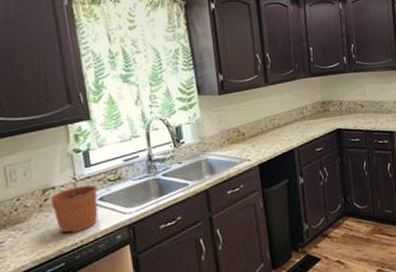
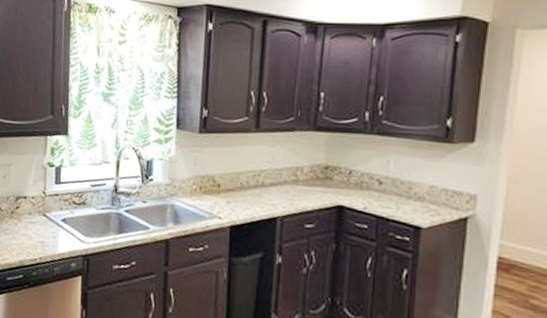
plant pot: present [49,173,98,234] -> none [20,189,62,249]

